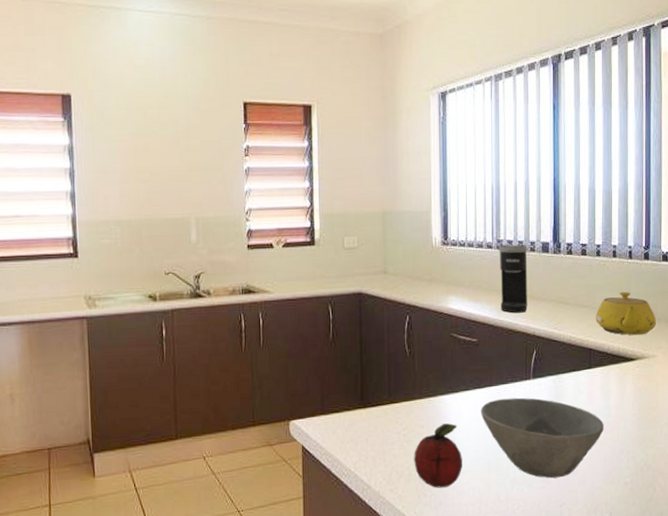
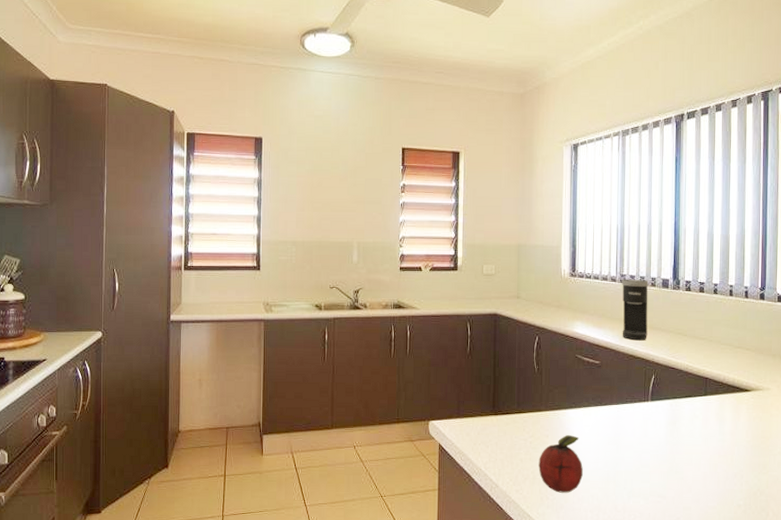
bowl: present [480,397,604,479] -> none [601,417,718,494]
teapot: present [596,291,657,336] -> none [712,327,772,369]

